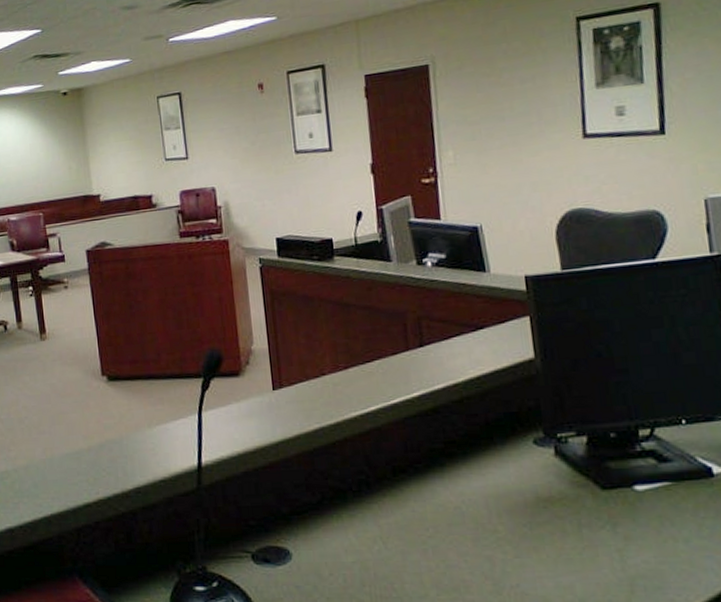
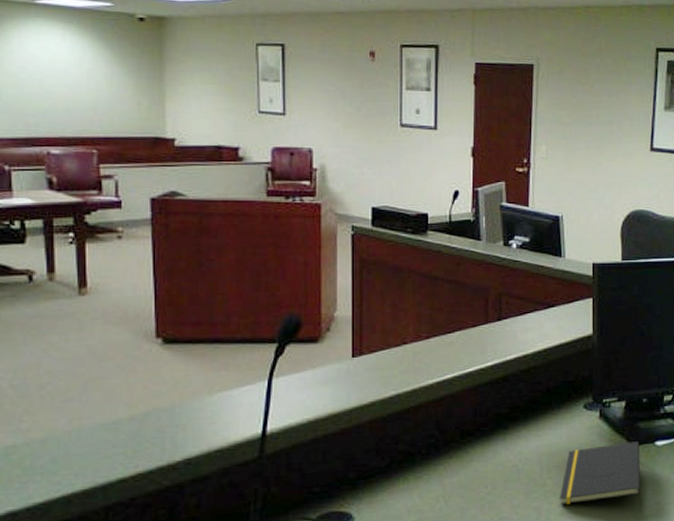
notepad: none [515,485,622,555] -> present [560,441,641,505]

